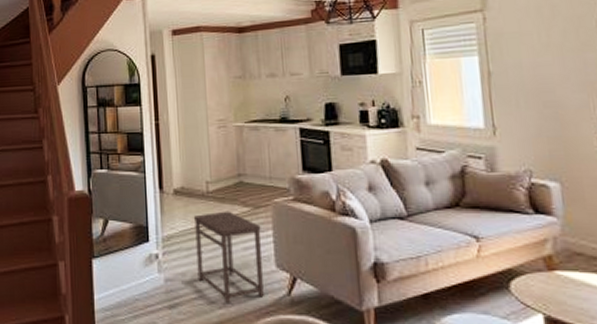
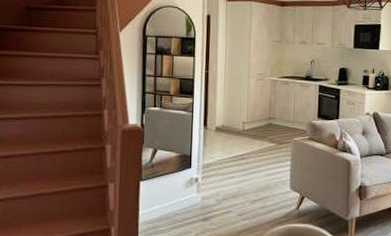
side table: present [193,211,264,303] -> none [229,145,282,216]

